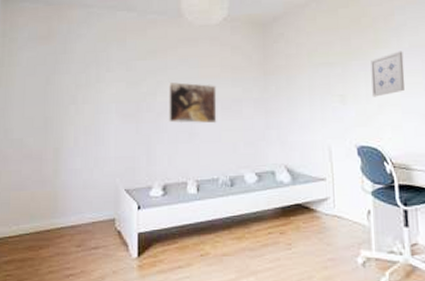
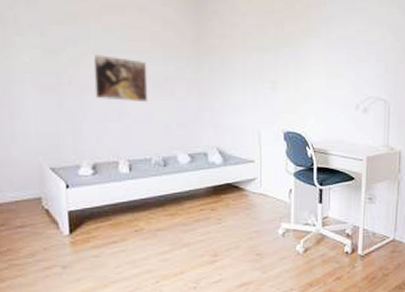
wall art: present [371,51,405,97] -> none [300,41,331,86]

